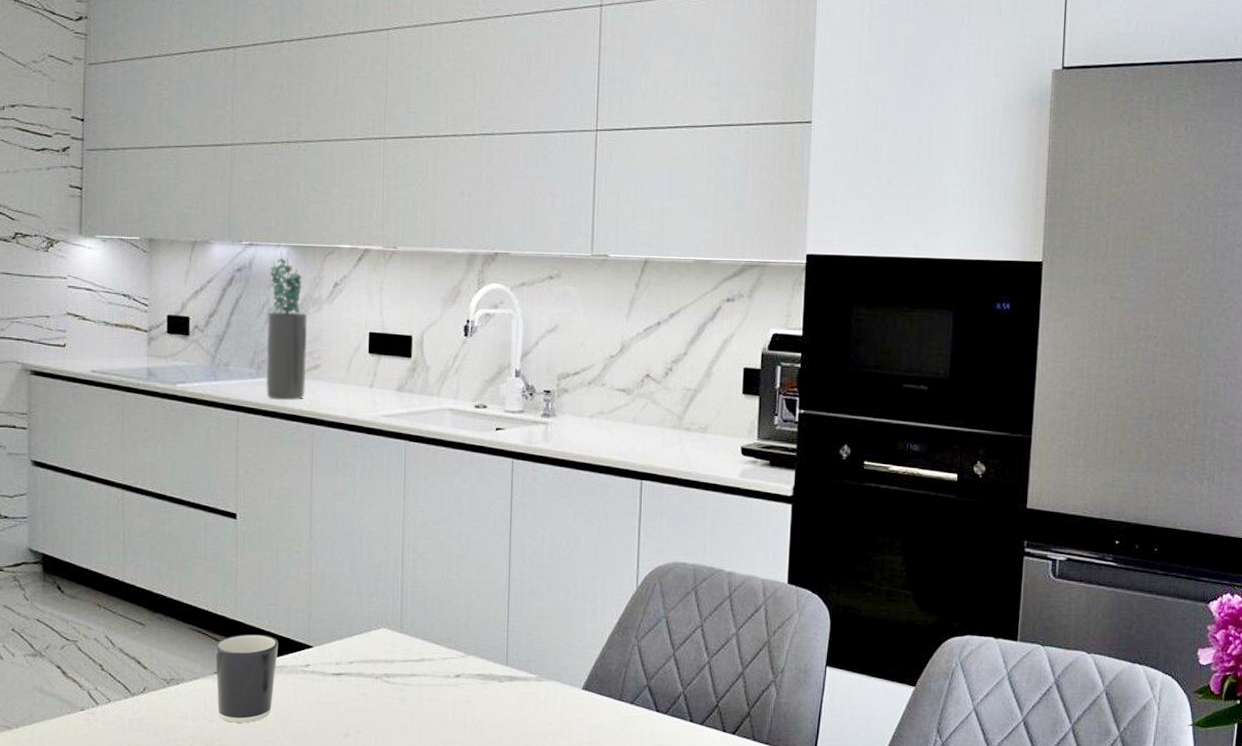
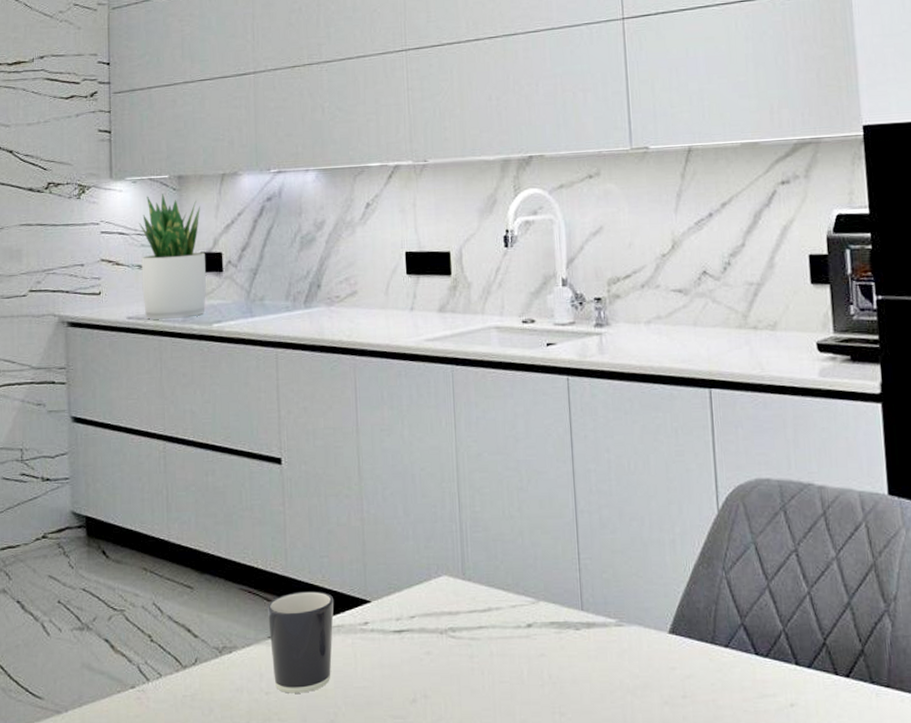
planter: none [106,255,172,376] -> present [138,194,206,320]
vase: present [265,252,308,401] -> none [300,176,344,333]

